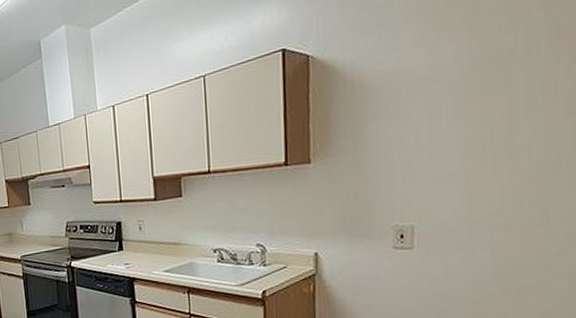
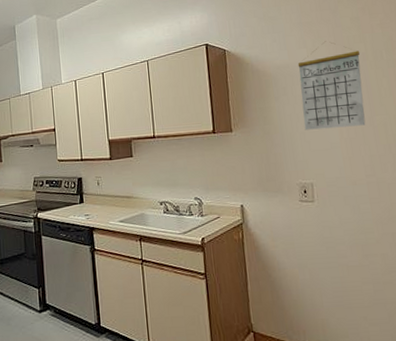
calendar: none [409,34,506,159] -> present [297,41,366,130]

